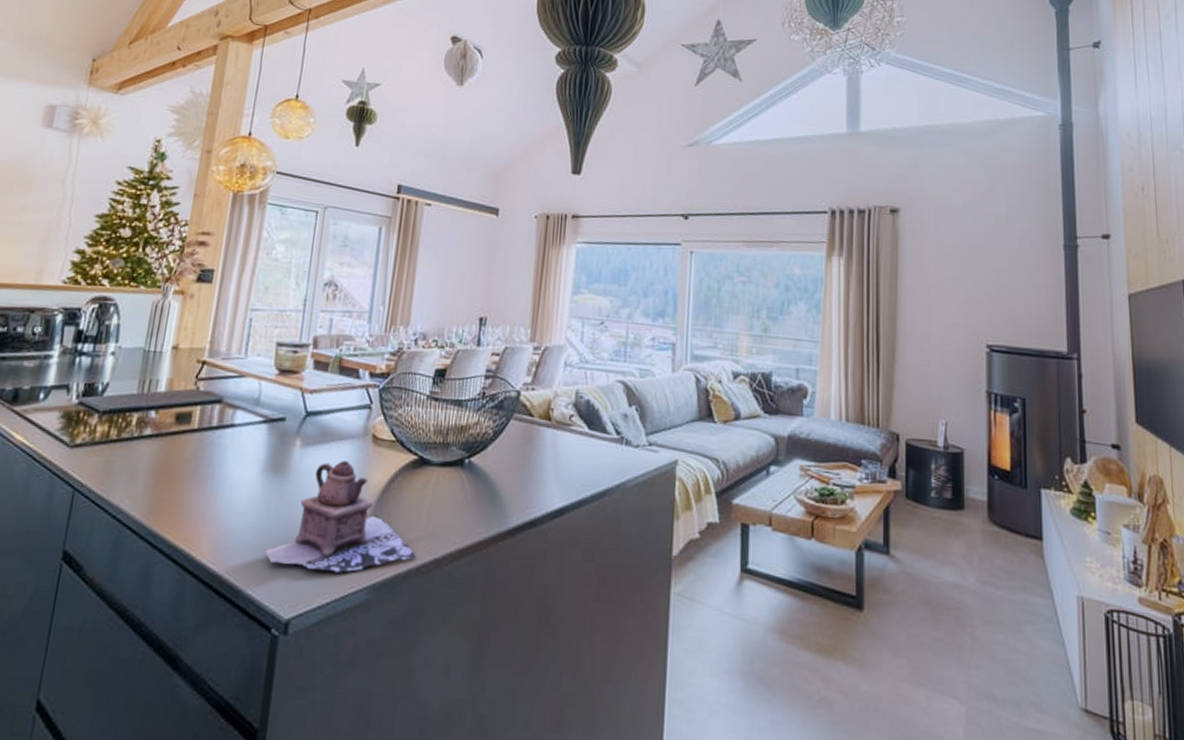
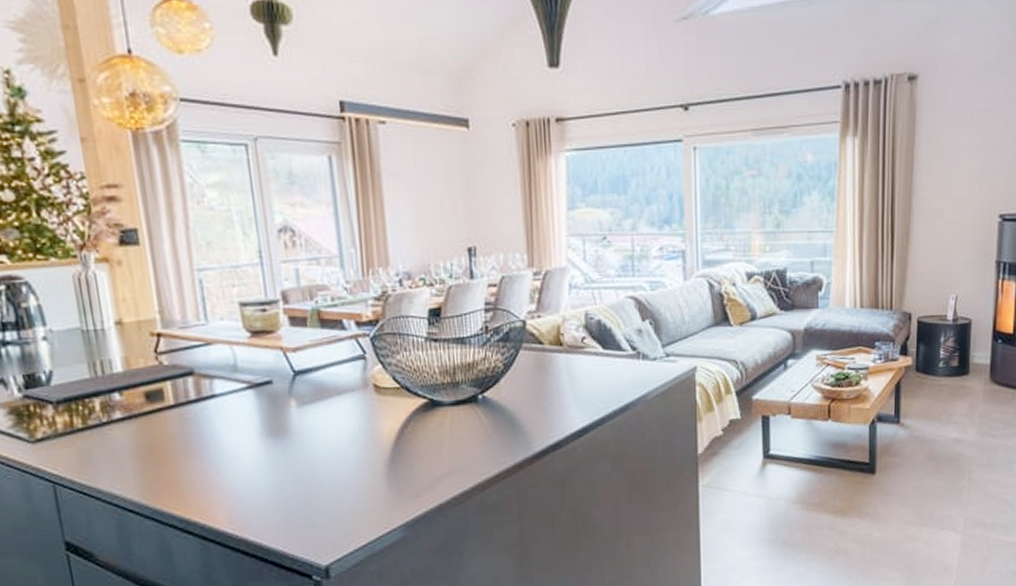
teapot: present [264,461,416,573] -> none [285,414,445,519]

